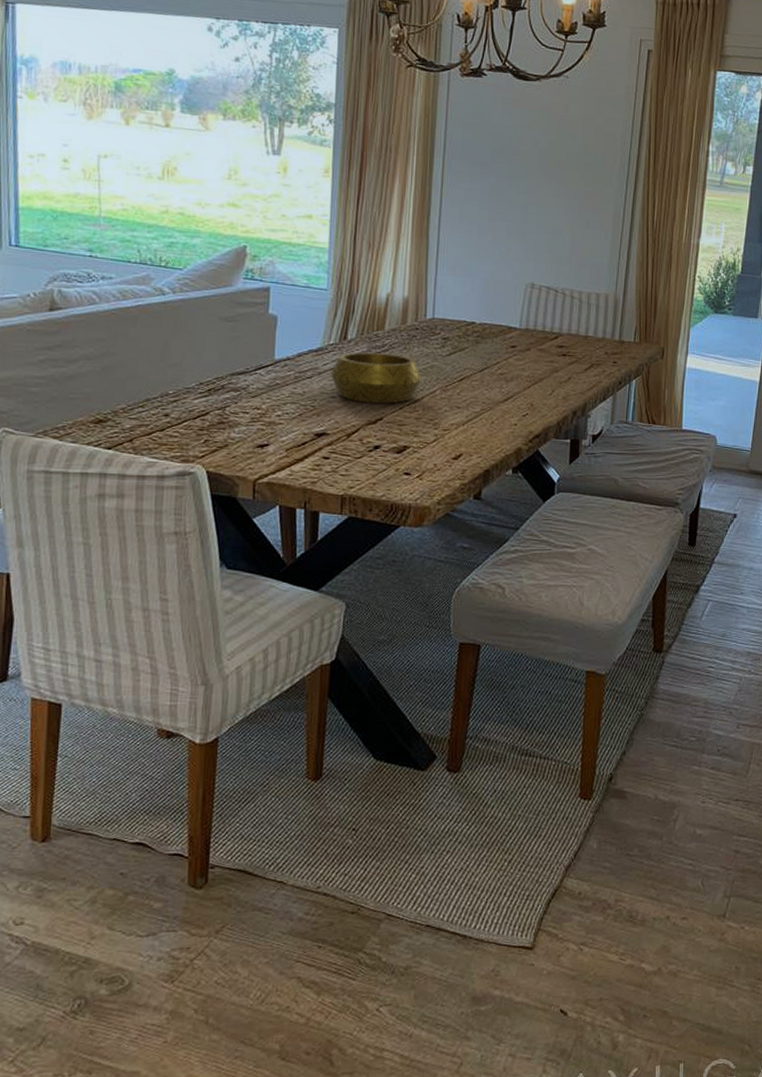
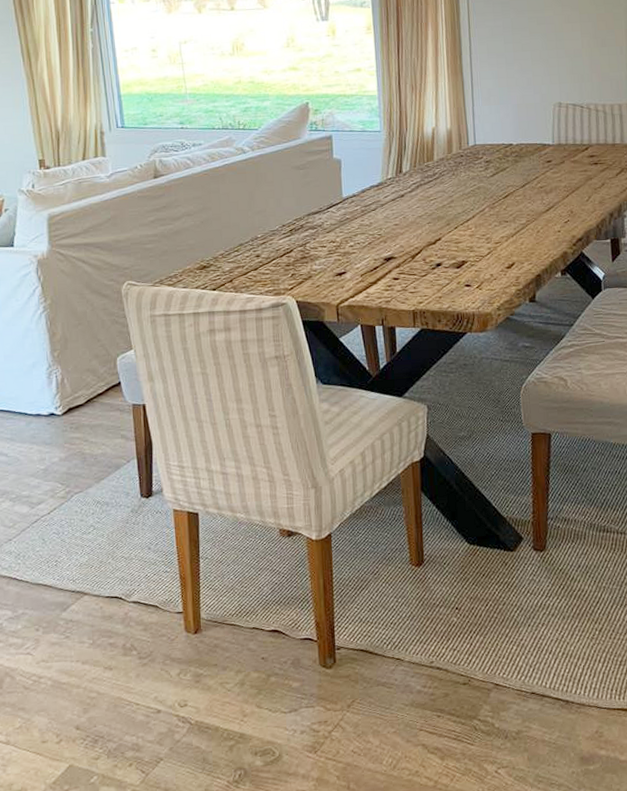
decorative bowl: present [330,352,422,403] -> none [391,180,472,226]

